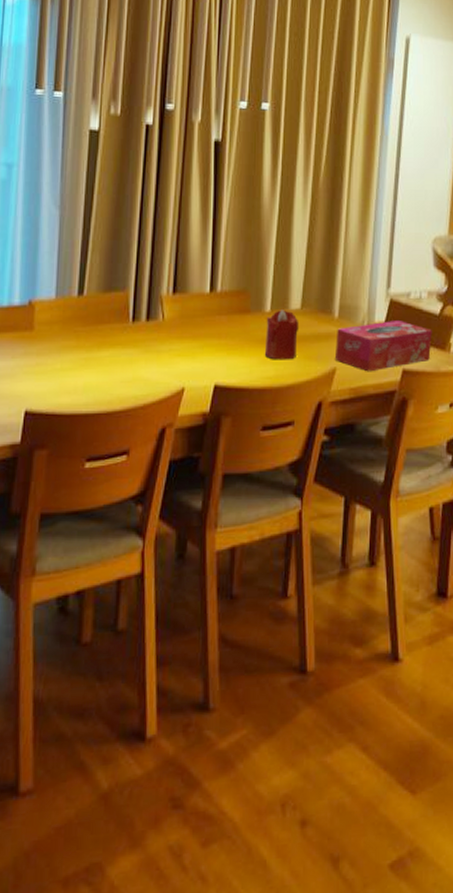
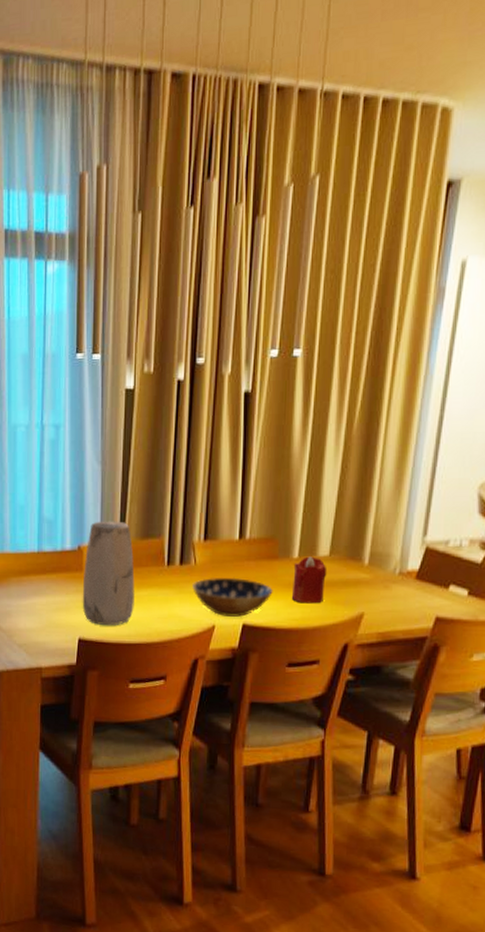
vase: none [31,272,95,394] -> present [82,521,135,626]
bowl: none [160,333,246,377] -> present [192,577,273,617]
tissue box: present [334,321,432,372] -> none [362,569,472,618]

